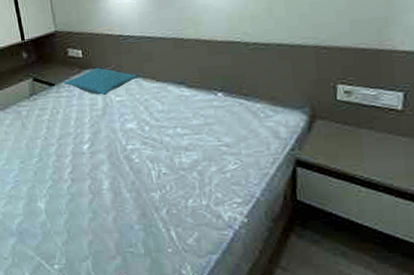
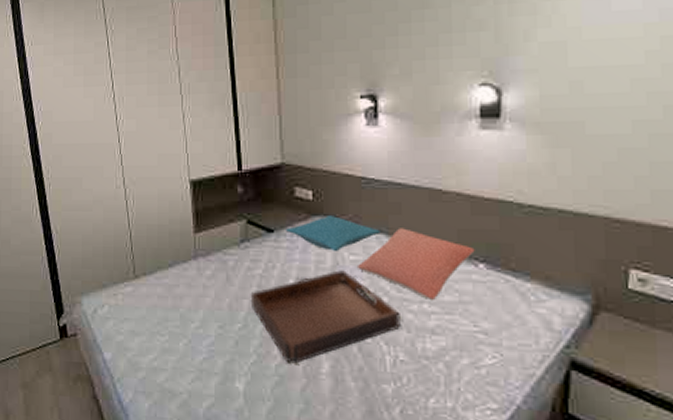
serving tray: none [42,109,161,183] -> present [250,270,400,363]
pillow: none [122,71,214,125] -> present [356,228,475,300]

